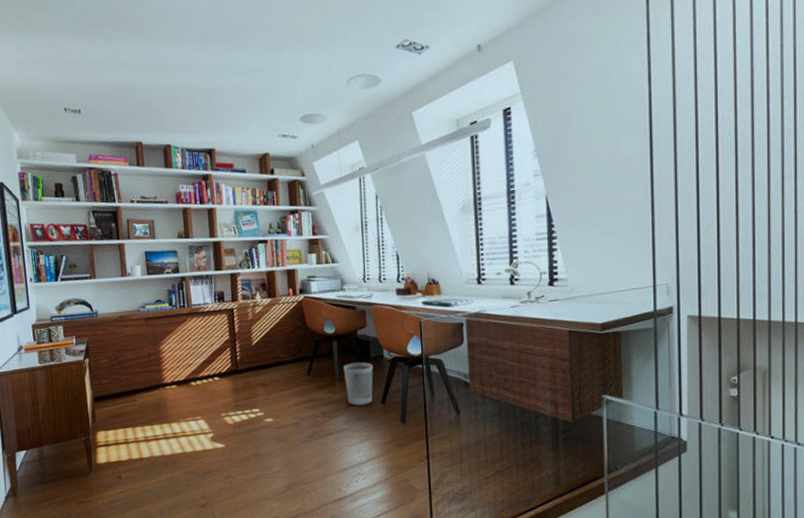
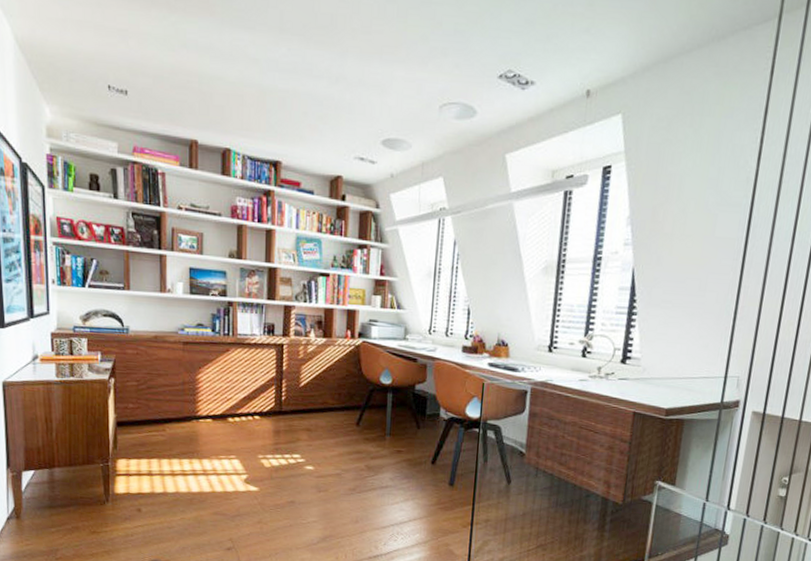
wastebasket: present [343,362,373,406] -> none [395,418,428,464]

